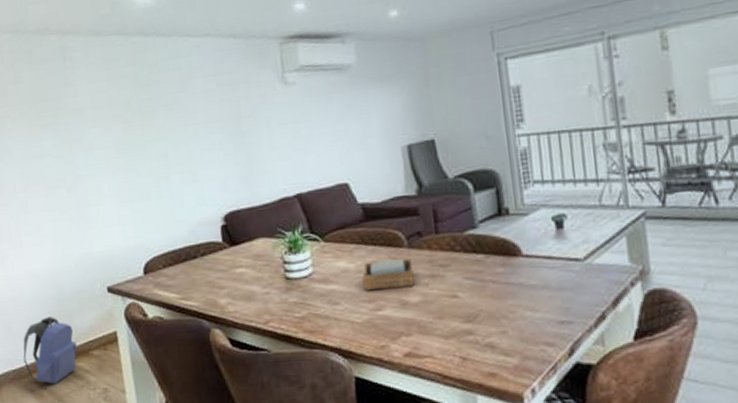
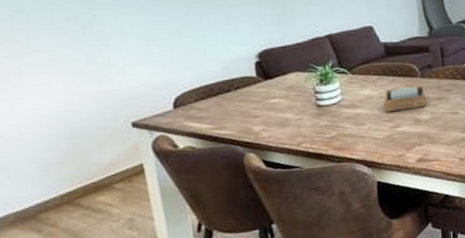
backpack: present [23,316,78,385] -> none [26,154,97,222]

